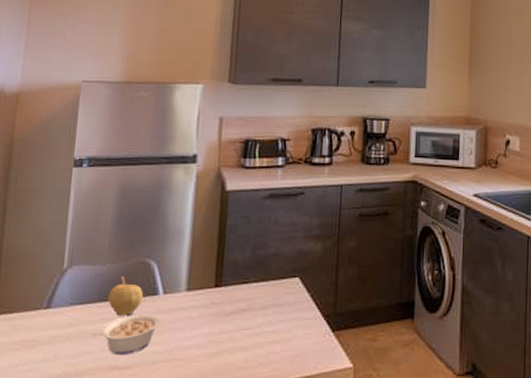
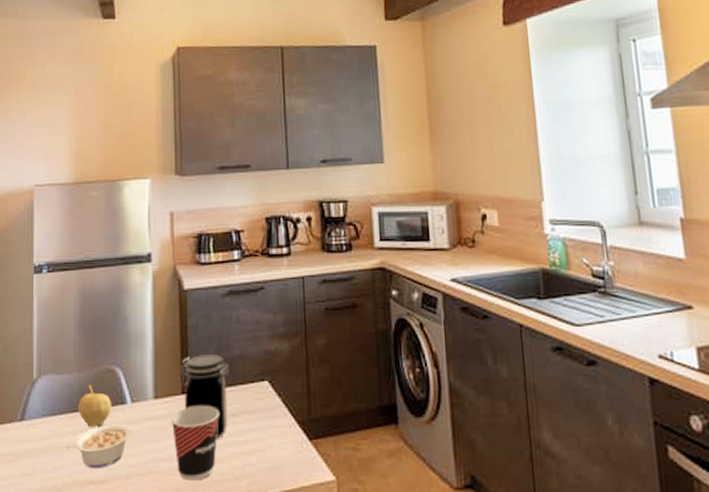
cup: none [201,298,250,367] -> present [171,405,219,481]
jar: none [215,252,264,329] -> present [181,354,230,439]

